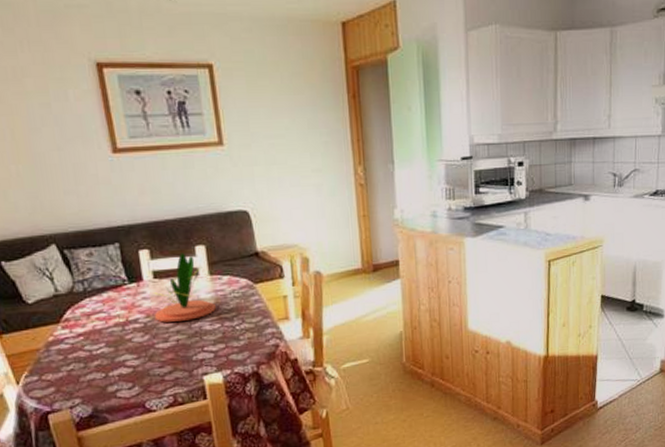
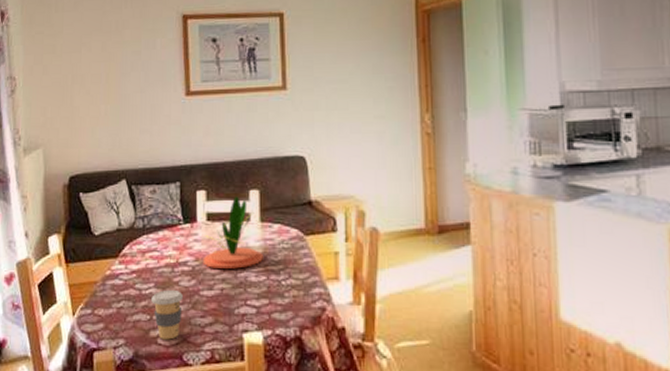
coffee cup: none [104,346,139,393] -> present [151,289,183,340]

